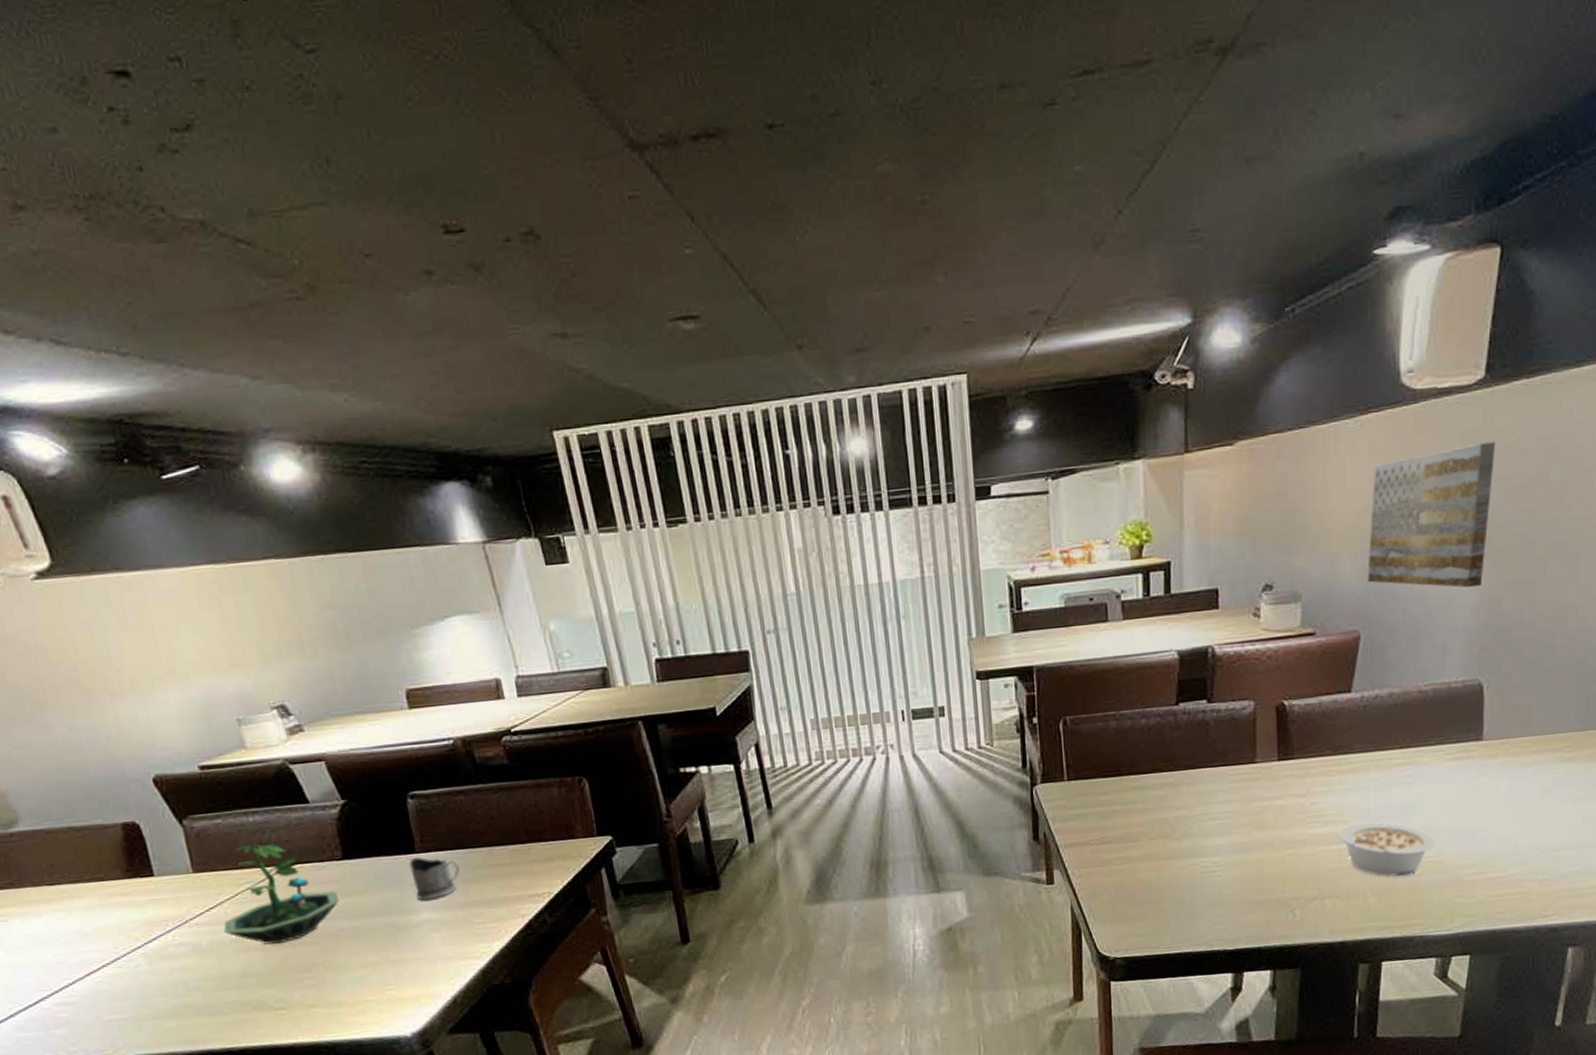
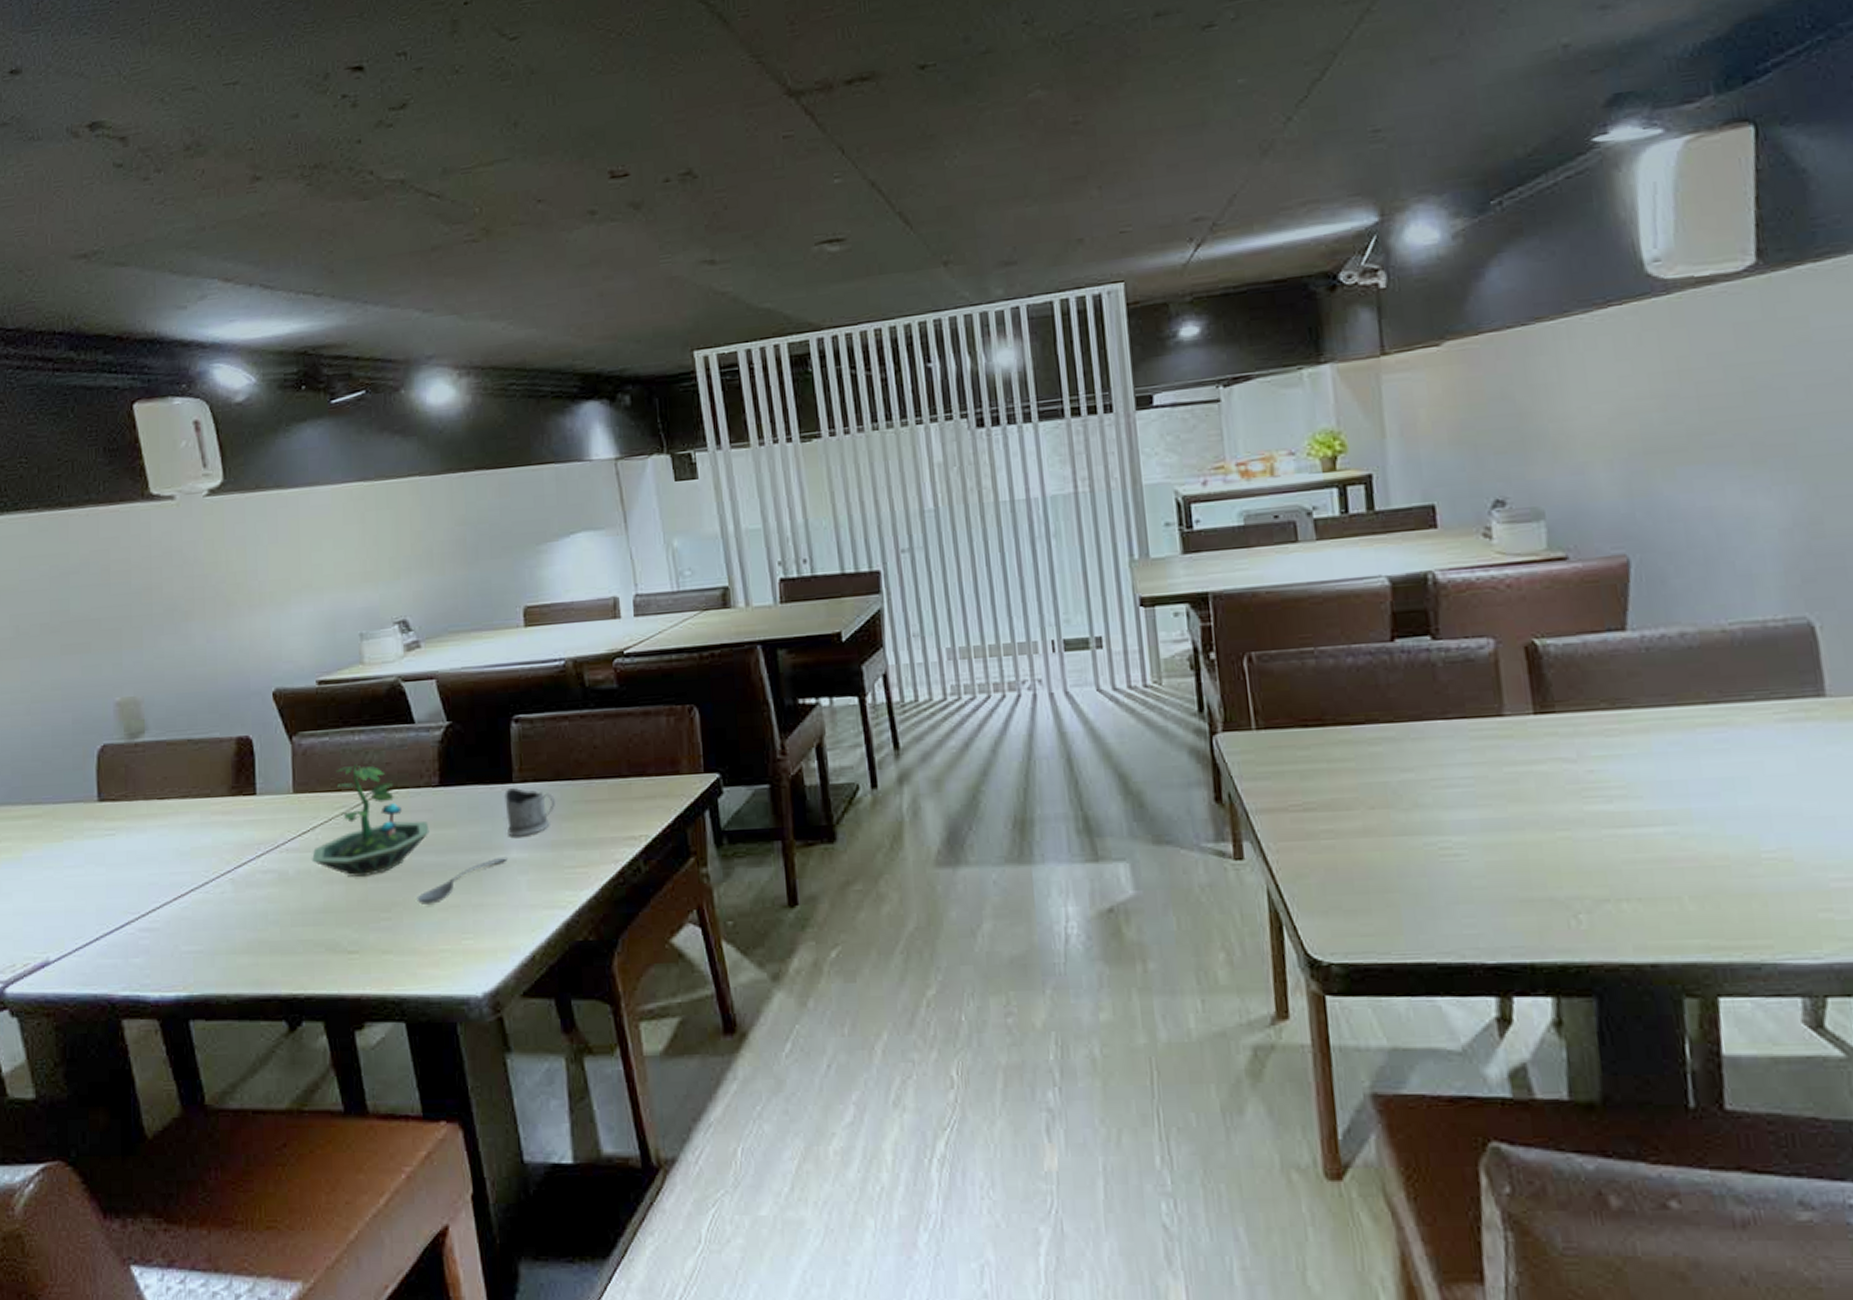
soupspoon: none [335,918,420,964] -> present [417,856,508,905]
legume: present [1338,822,1435,877] -> none [1630,800,1777,877]
wall art: present [1367,441,1496,588] -> none [1623,333,1792,504]

